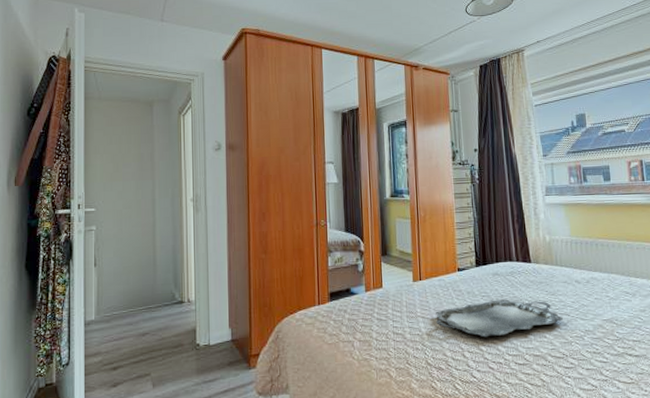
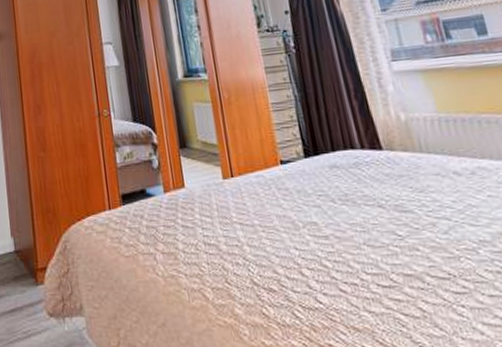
serving tray: present [436,299,563,338] -> none [257,199,441,250]

